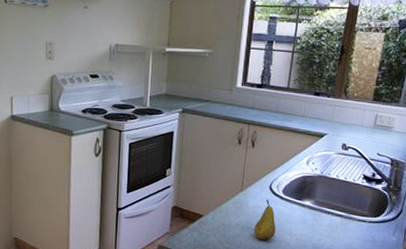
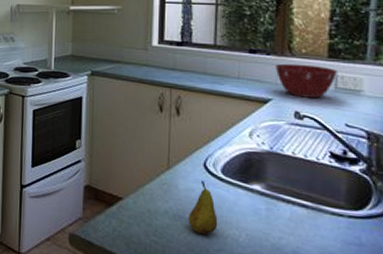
mixing bowl: none [332,104,378,133] -> present [275,63,337,99]

